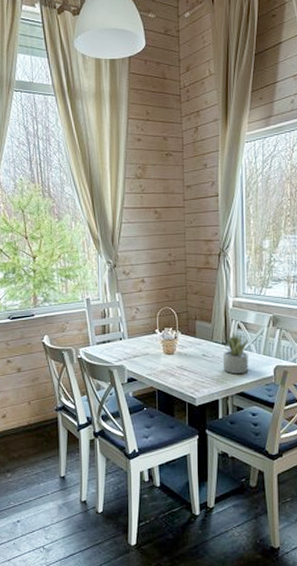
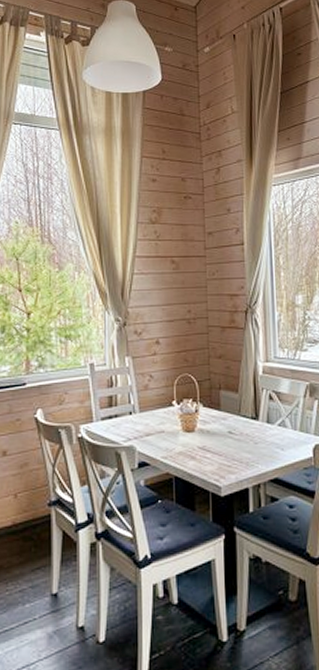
succulent plant: present [222,331,249,373] -> none [252,403,284,455]

